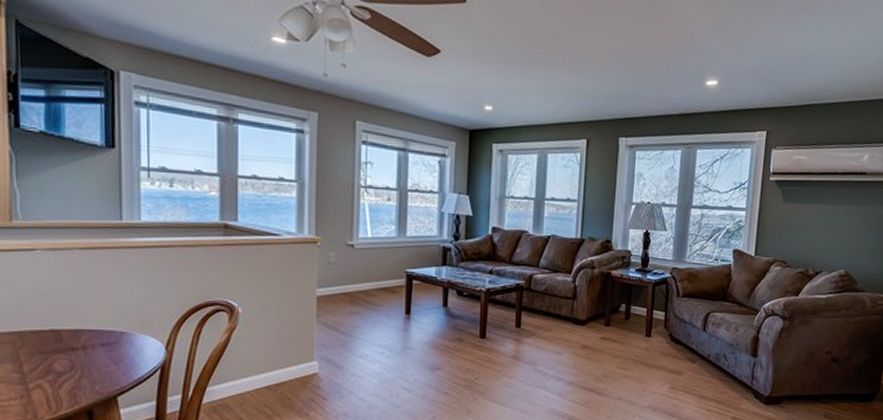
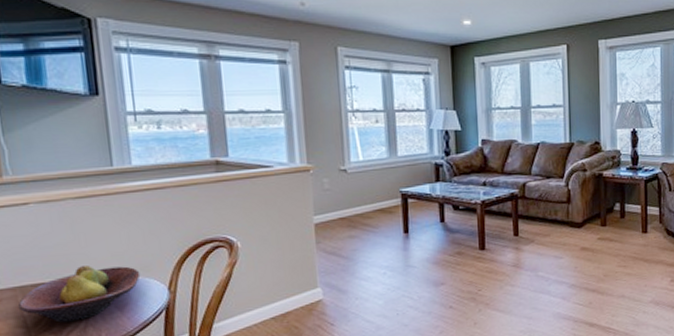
fruit bowl: none [15,317,139,371] -> present [17,266,141,323]

